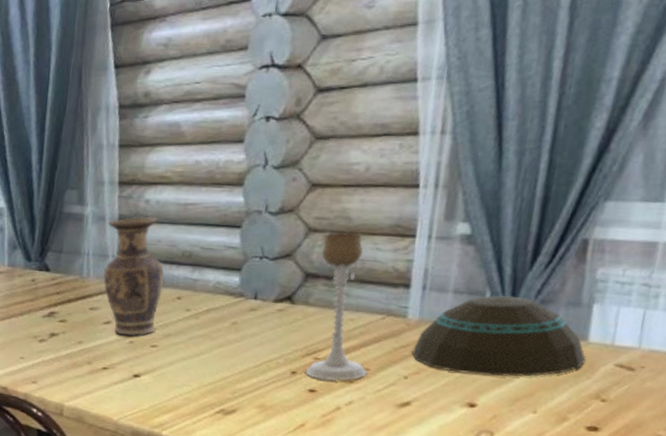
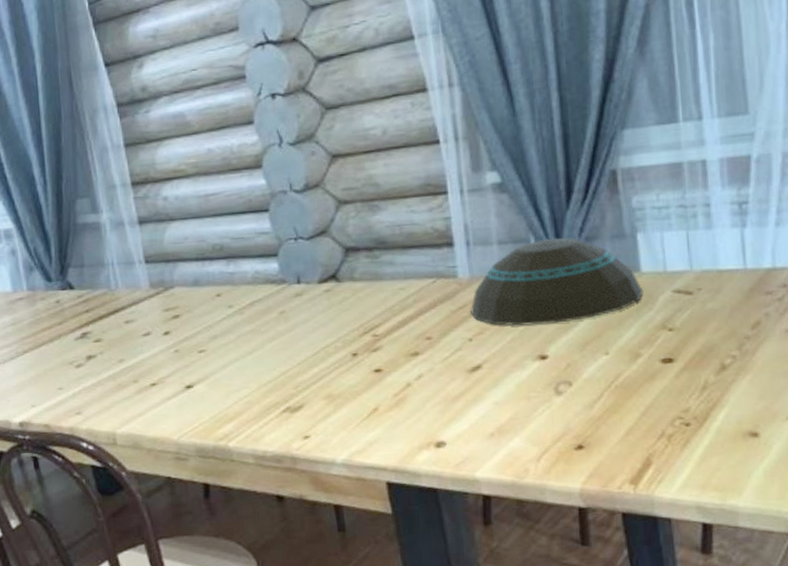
vase: present [103,217,164,337] -> none [127,214,200,346]
candle holder: present [305,231,368,381] -> none [356,197,431,358]

